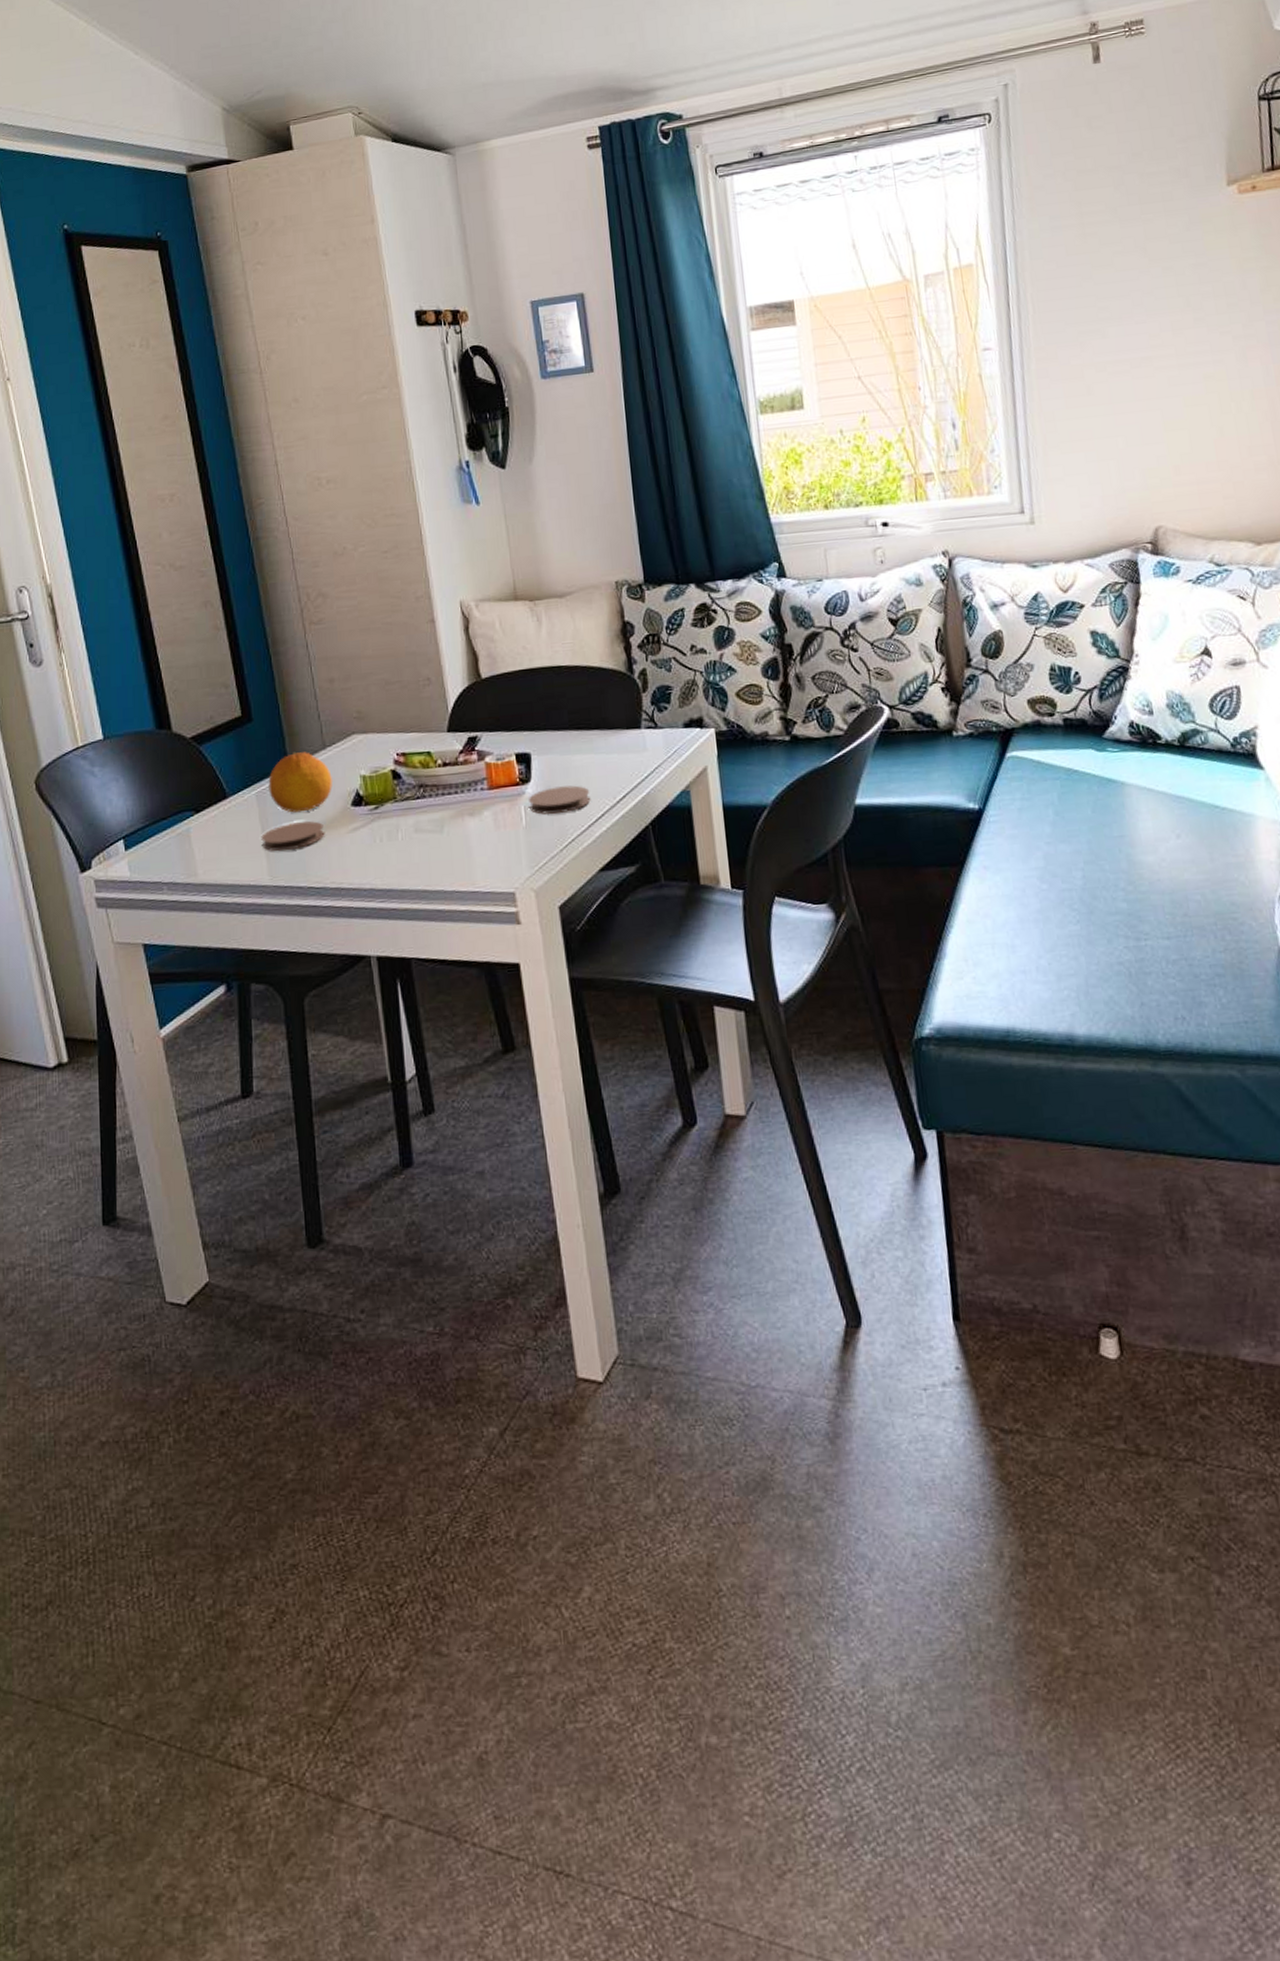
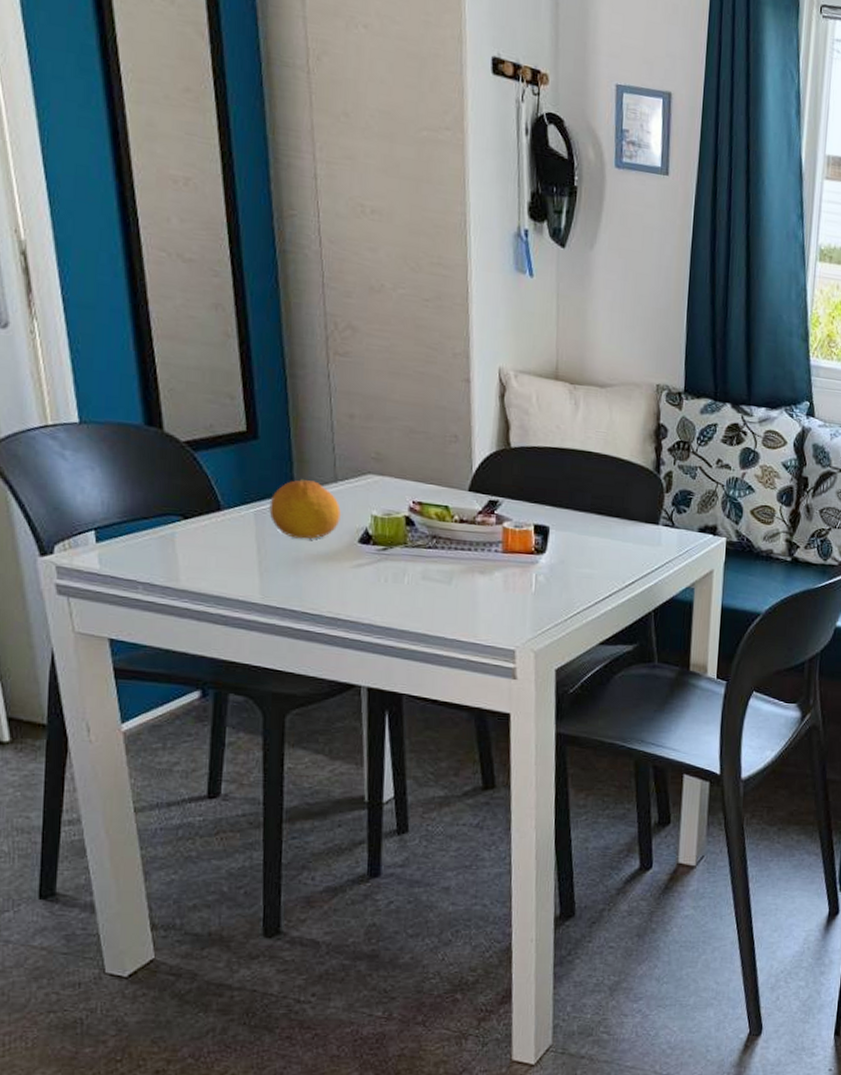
coaster: present [261,821,325,852] -> none [255,547,327,574]
coaster: present [529,785,591,815] -> none [541,562,602,587]

